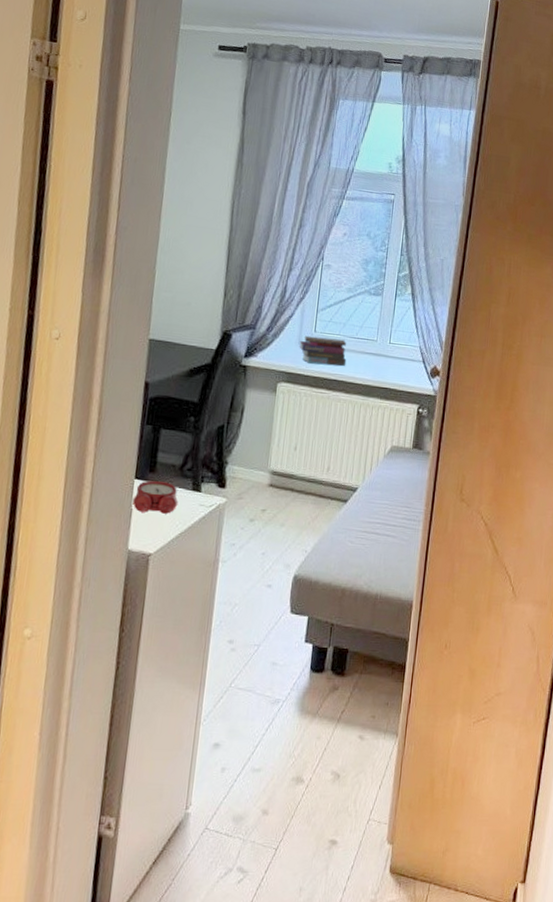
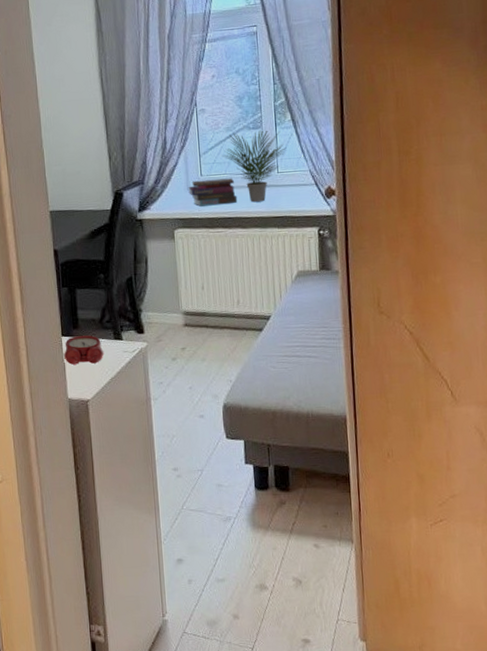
potted plant: none [339,296,402,370] -> present [222,130,287,203]

